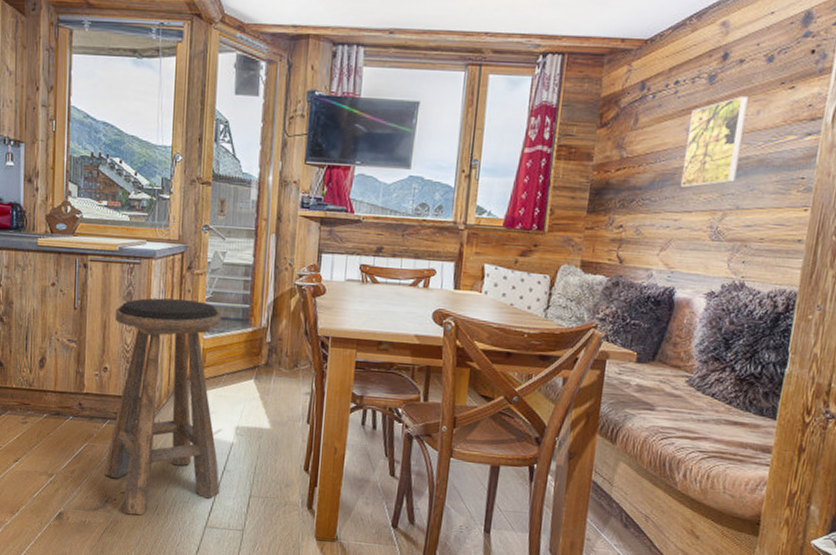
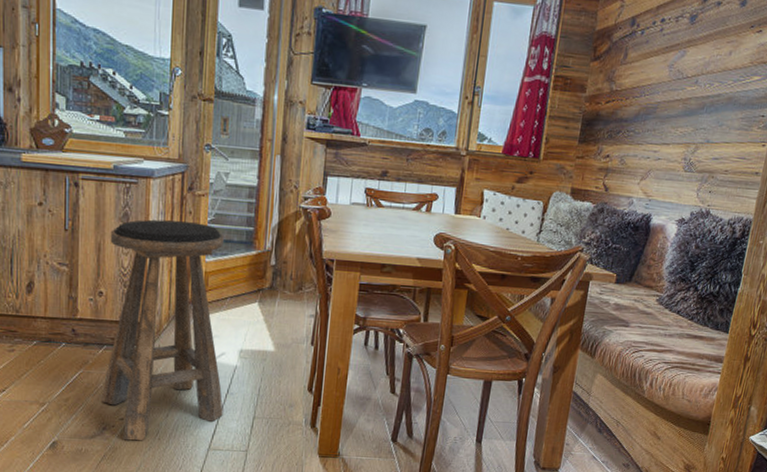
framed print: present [681,96,749,188] -> none [661,37,724,122]

